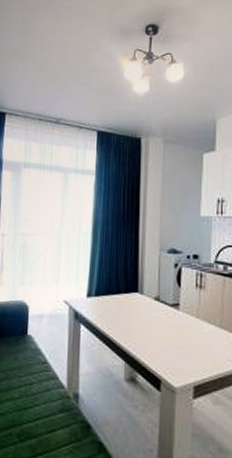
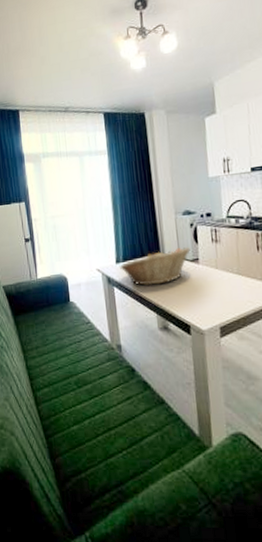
fruit basket: none [91,289,172,328] -> present [120,247,191,286]

